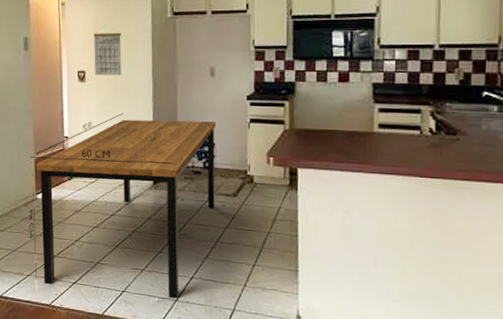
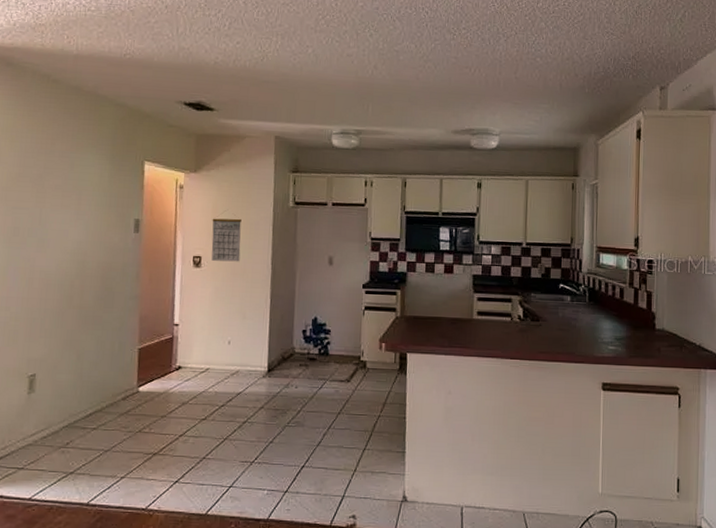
dining table: present [28,113,217,298] -> none [126,300,333,489]

